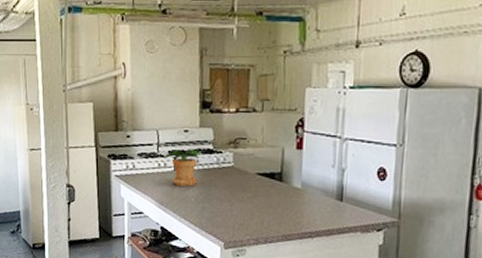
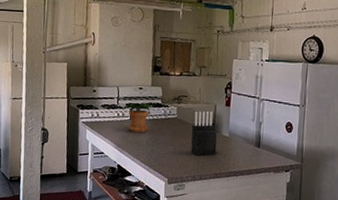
knife block: none [252,156,286,214] -> present [191,111,217,156]

